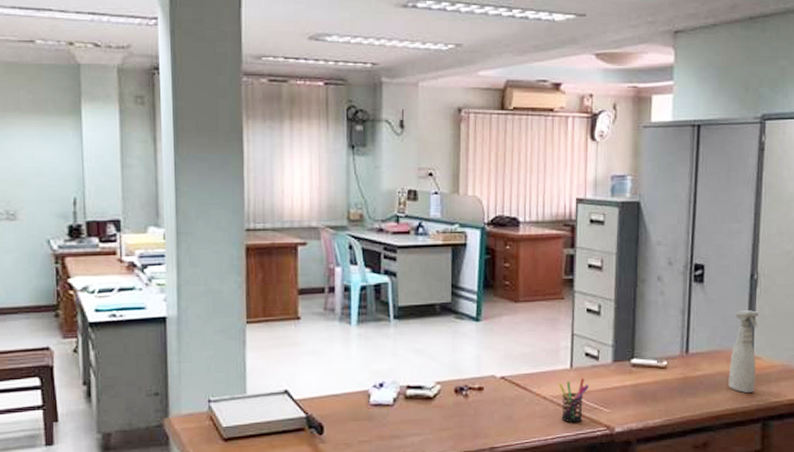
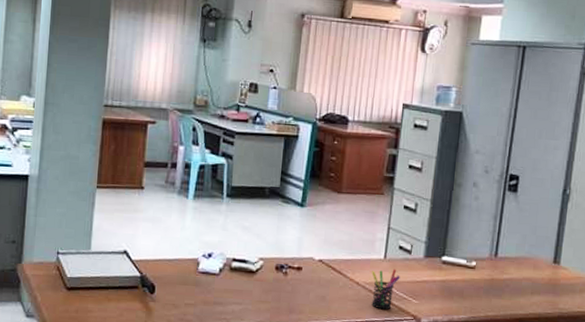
spray bottle: present [728,310,760,394] -> none [533,222,569,301]

